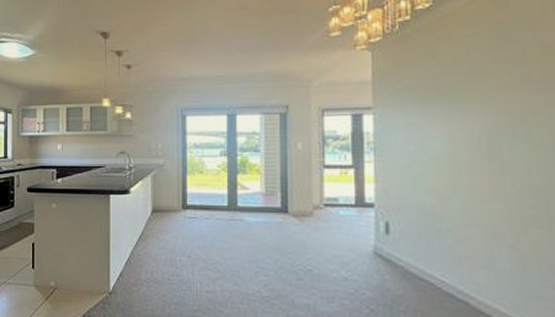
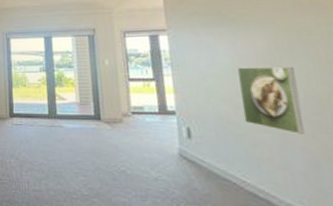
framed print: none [449,153,516,230] -> present [237,66,305,134]

